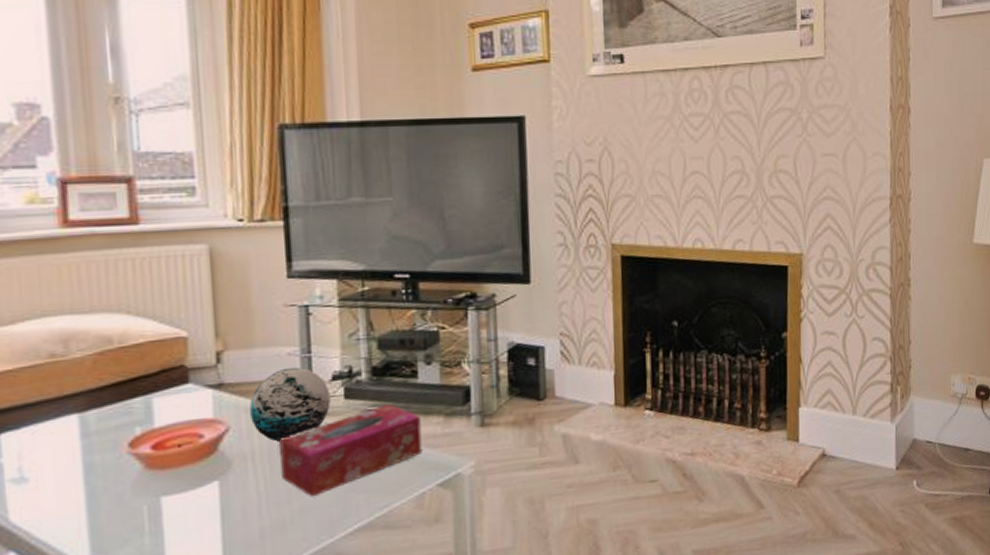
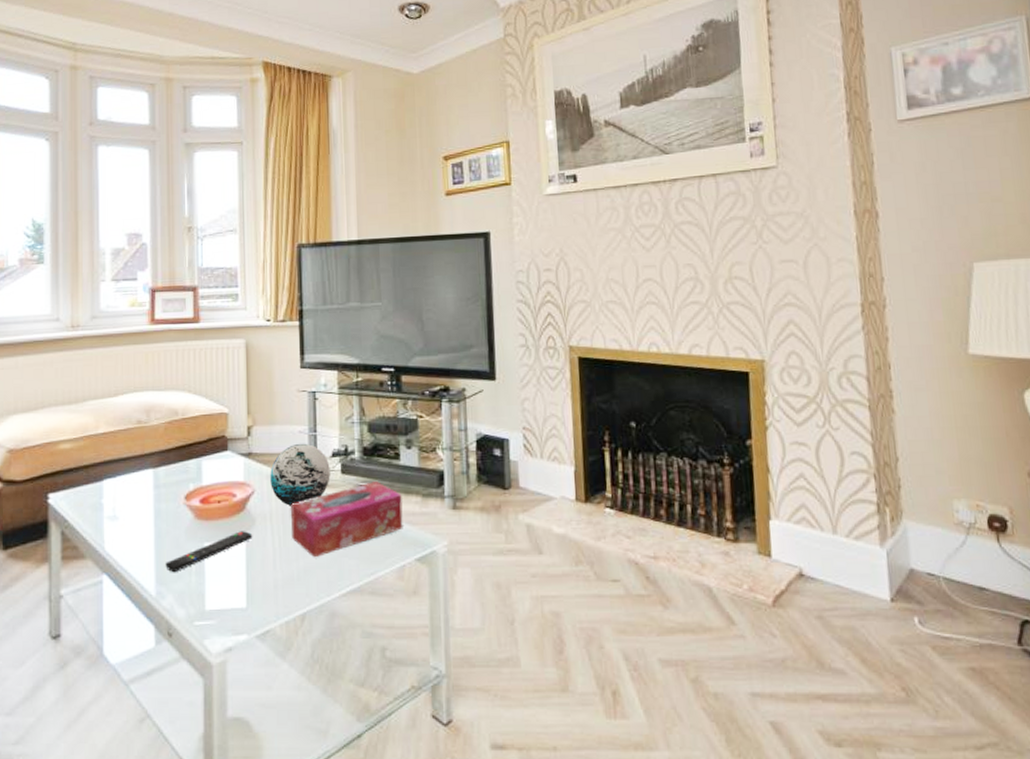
remote control: none [104,476,229,538] -> present [165,531,253,573]

